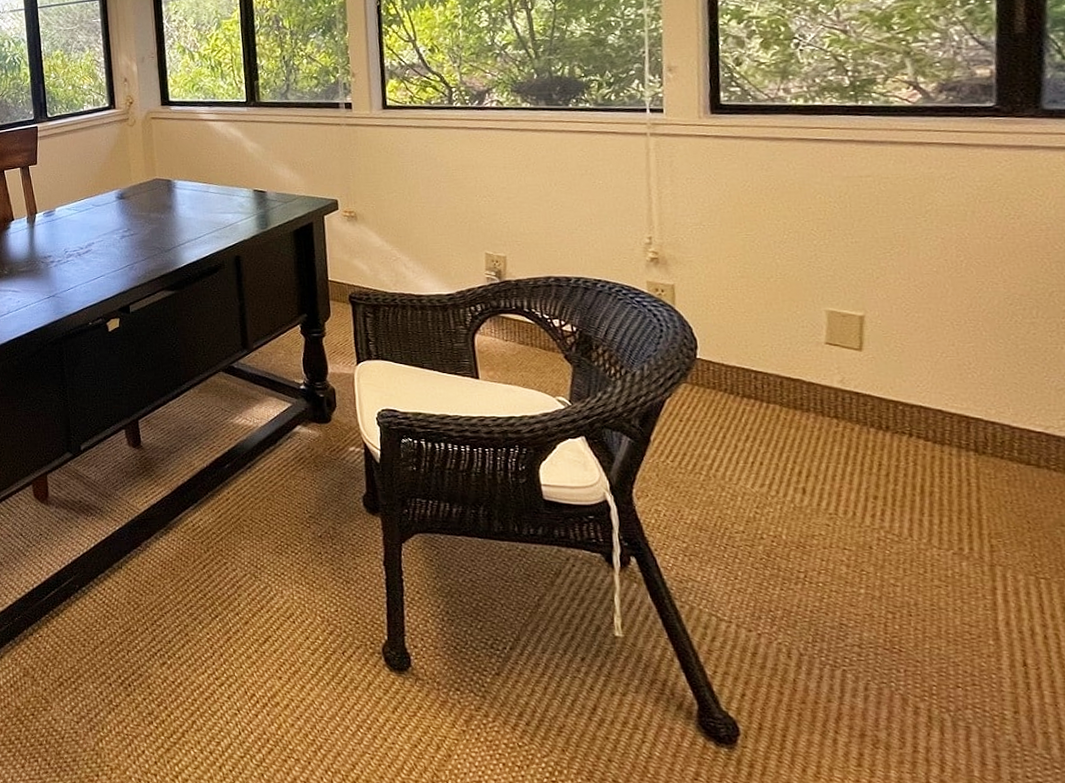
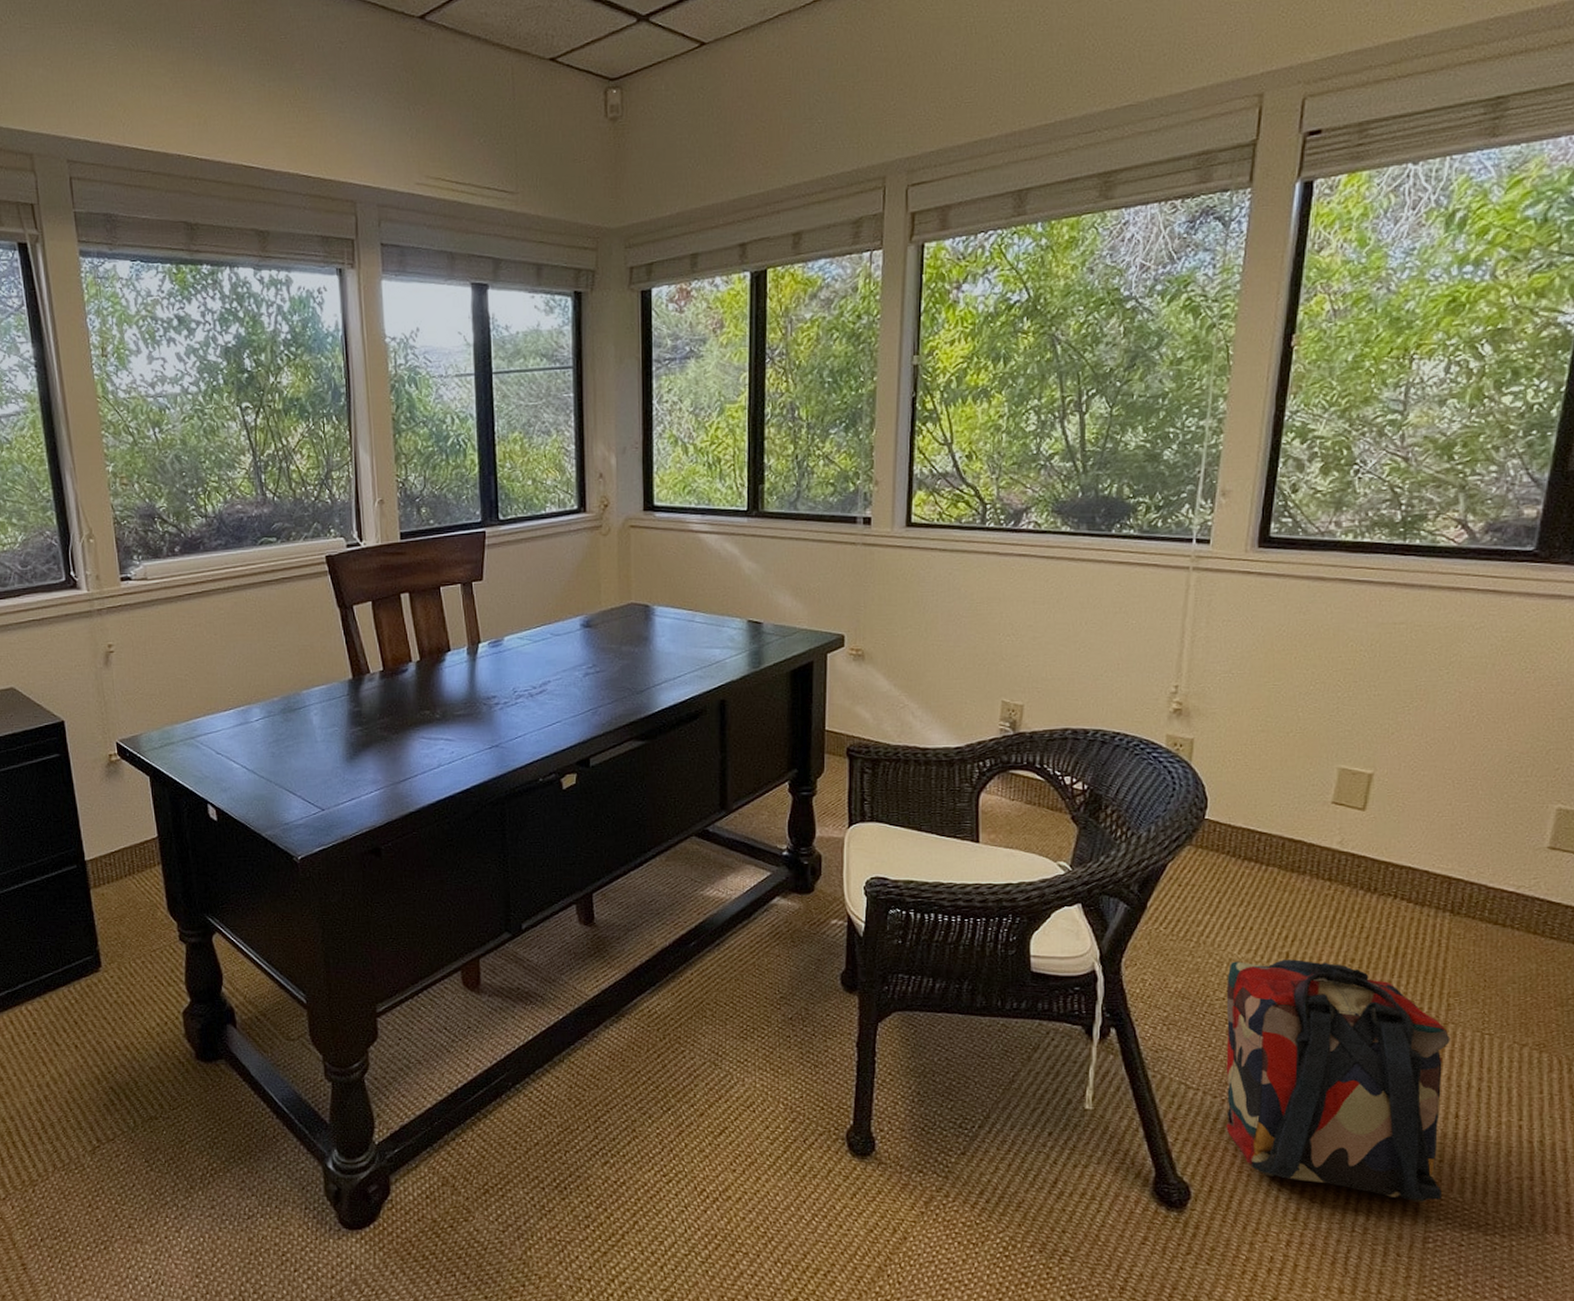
backpack: none [743,495,1026,757] -> present [1226,959,1450,1202]

